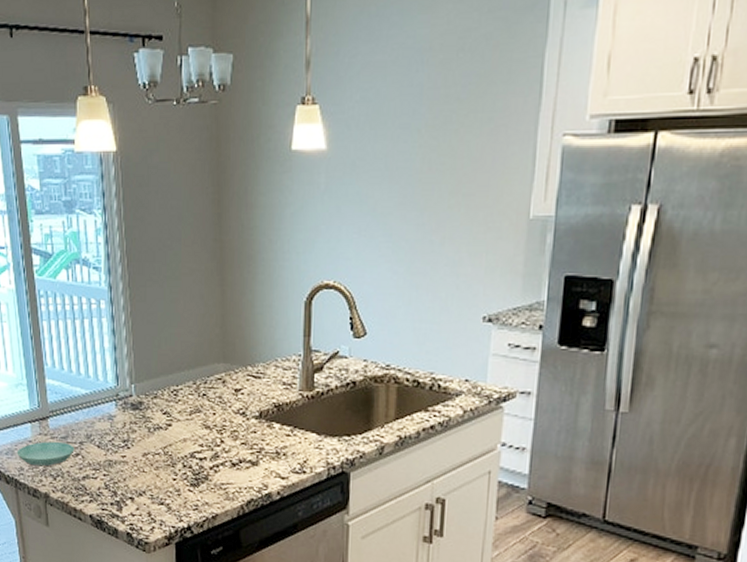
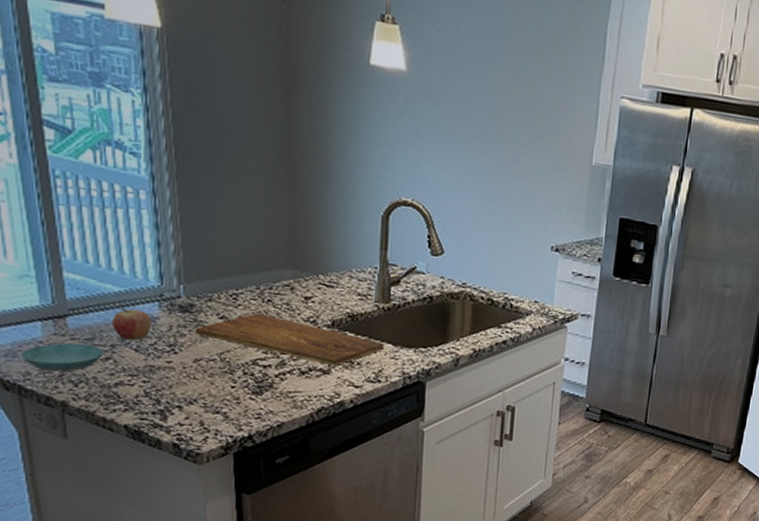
fruit: none [81,407,110,438] -> present [113,306,152,341]
cutting board: none [143,407,309,456] -> present [194,313,385,365]

